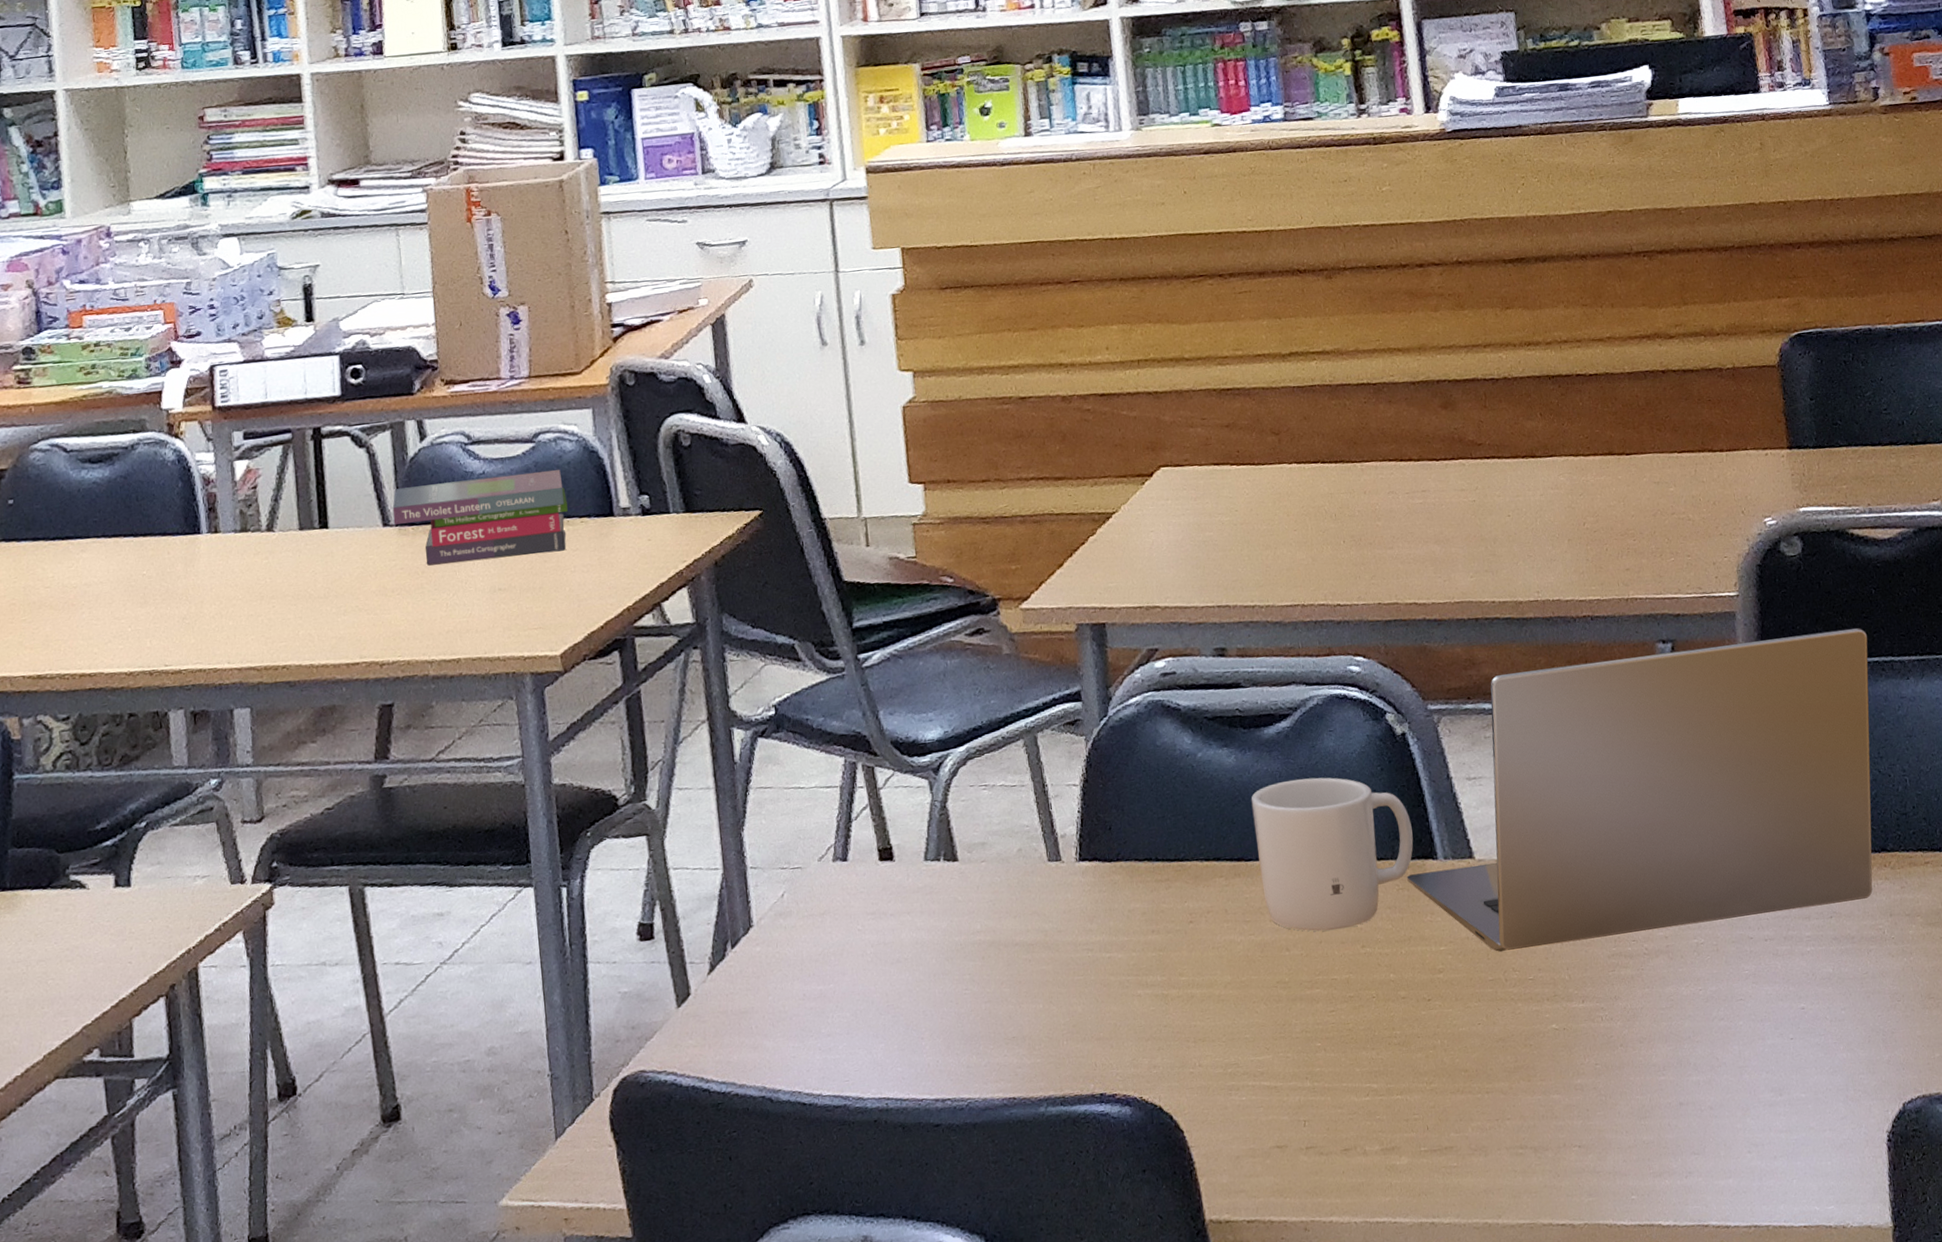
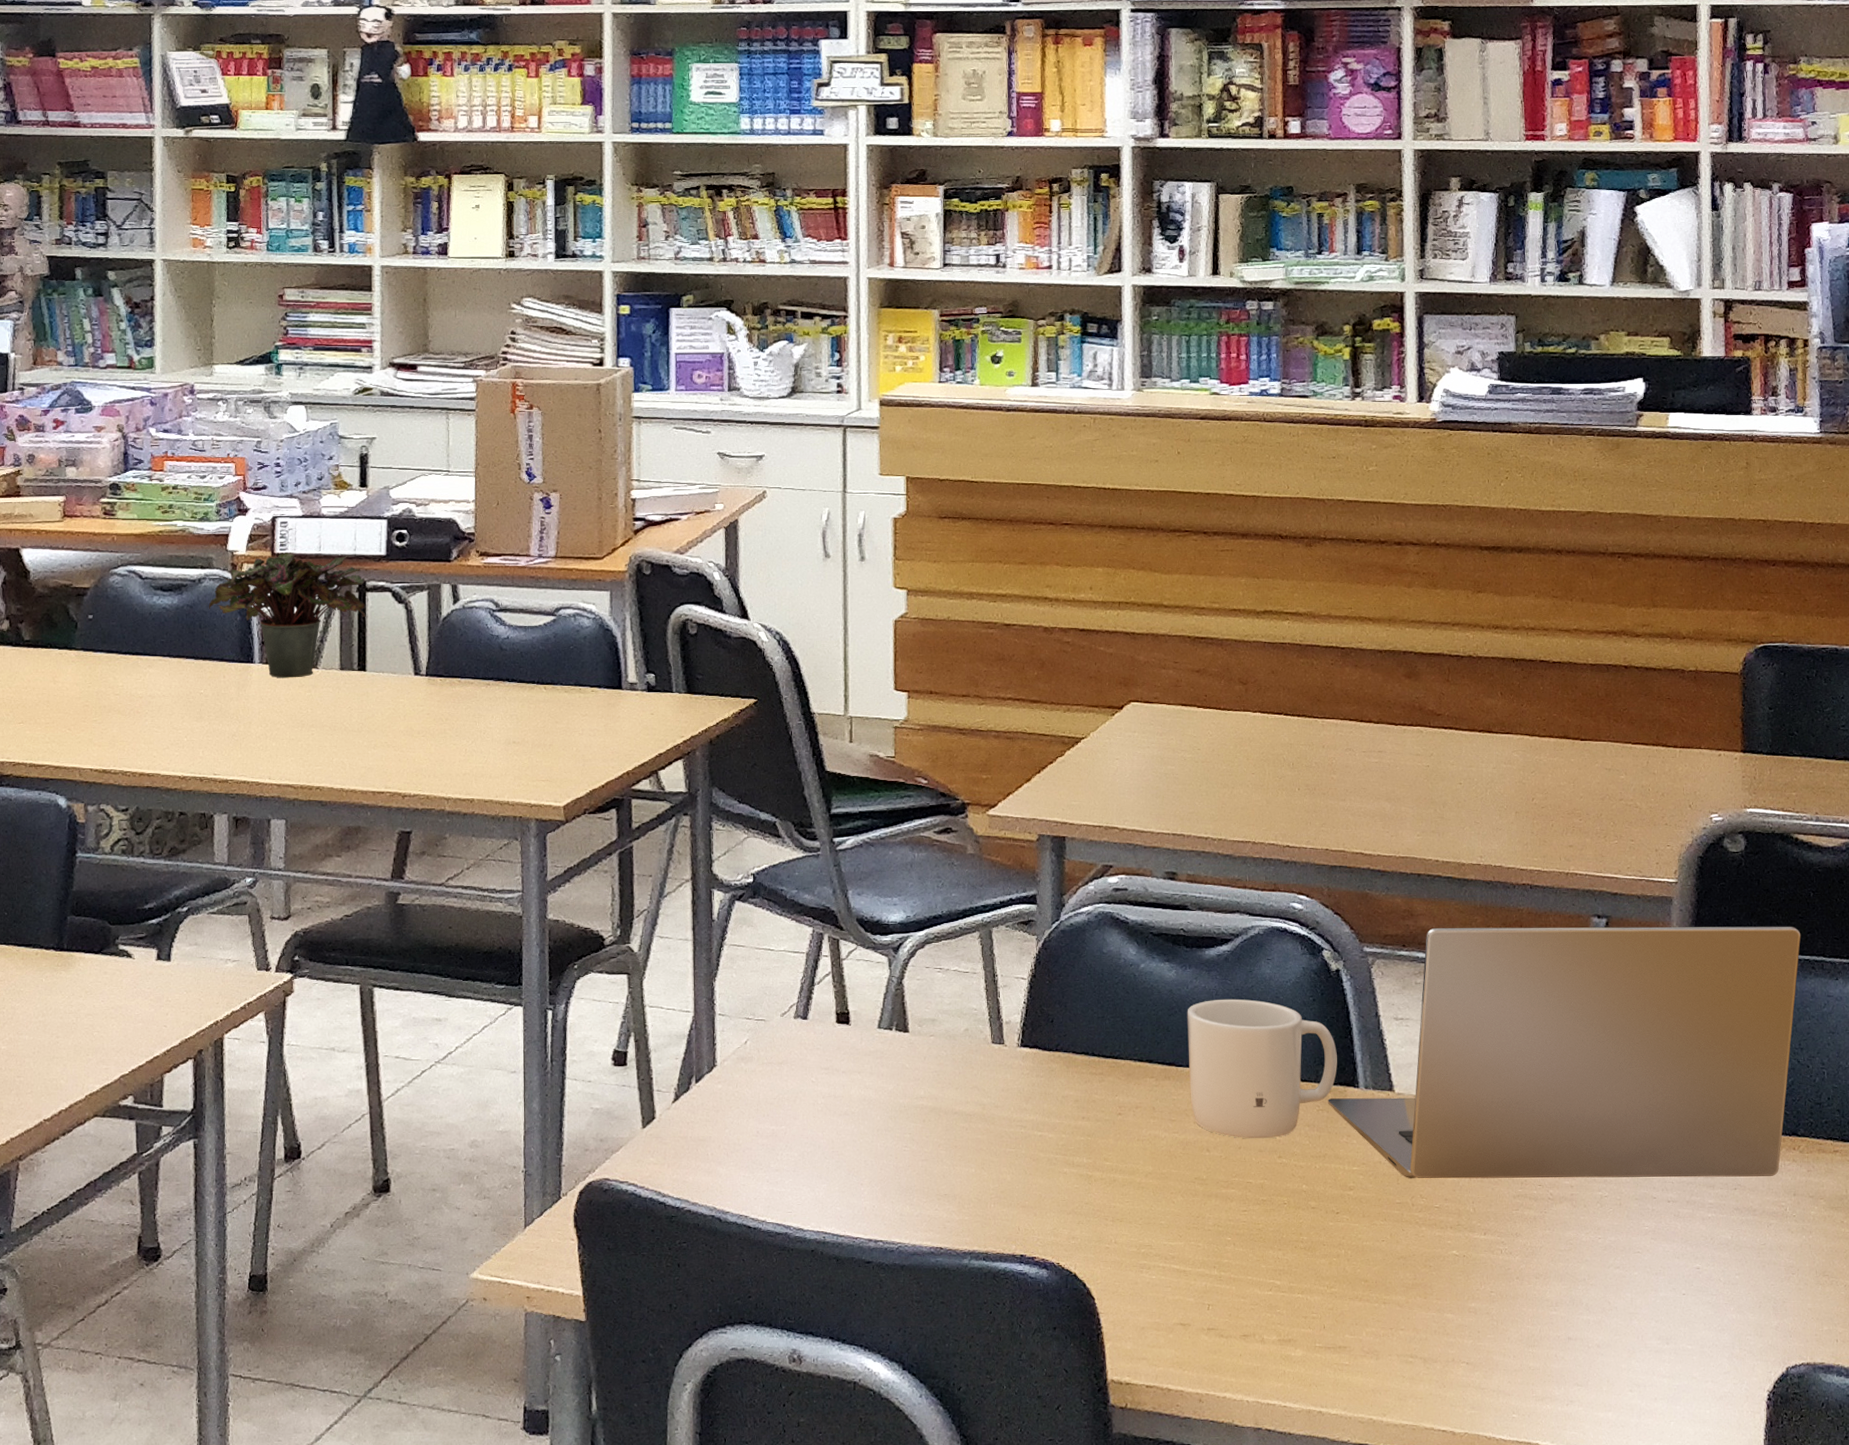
potted plant: none [144,400,324,548] -> present [208,551,366,678]
books: present [392,470,568,566] -> none [424,642,581,715]

